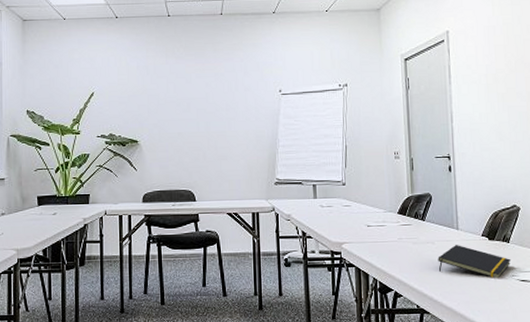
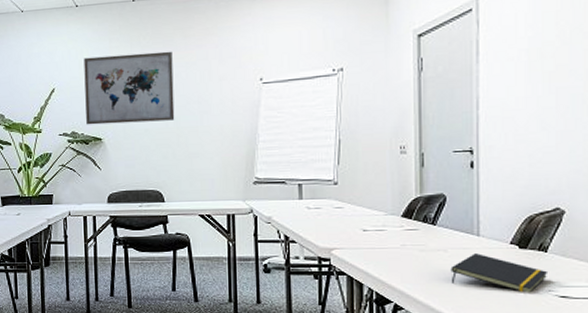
wall art: none [122,62,205,128] -> present [84,51,175,125]

